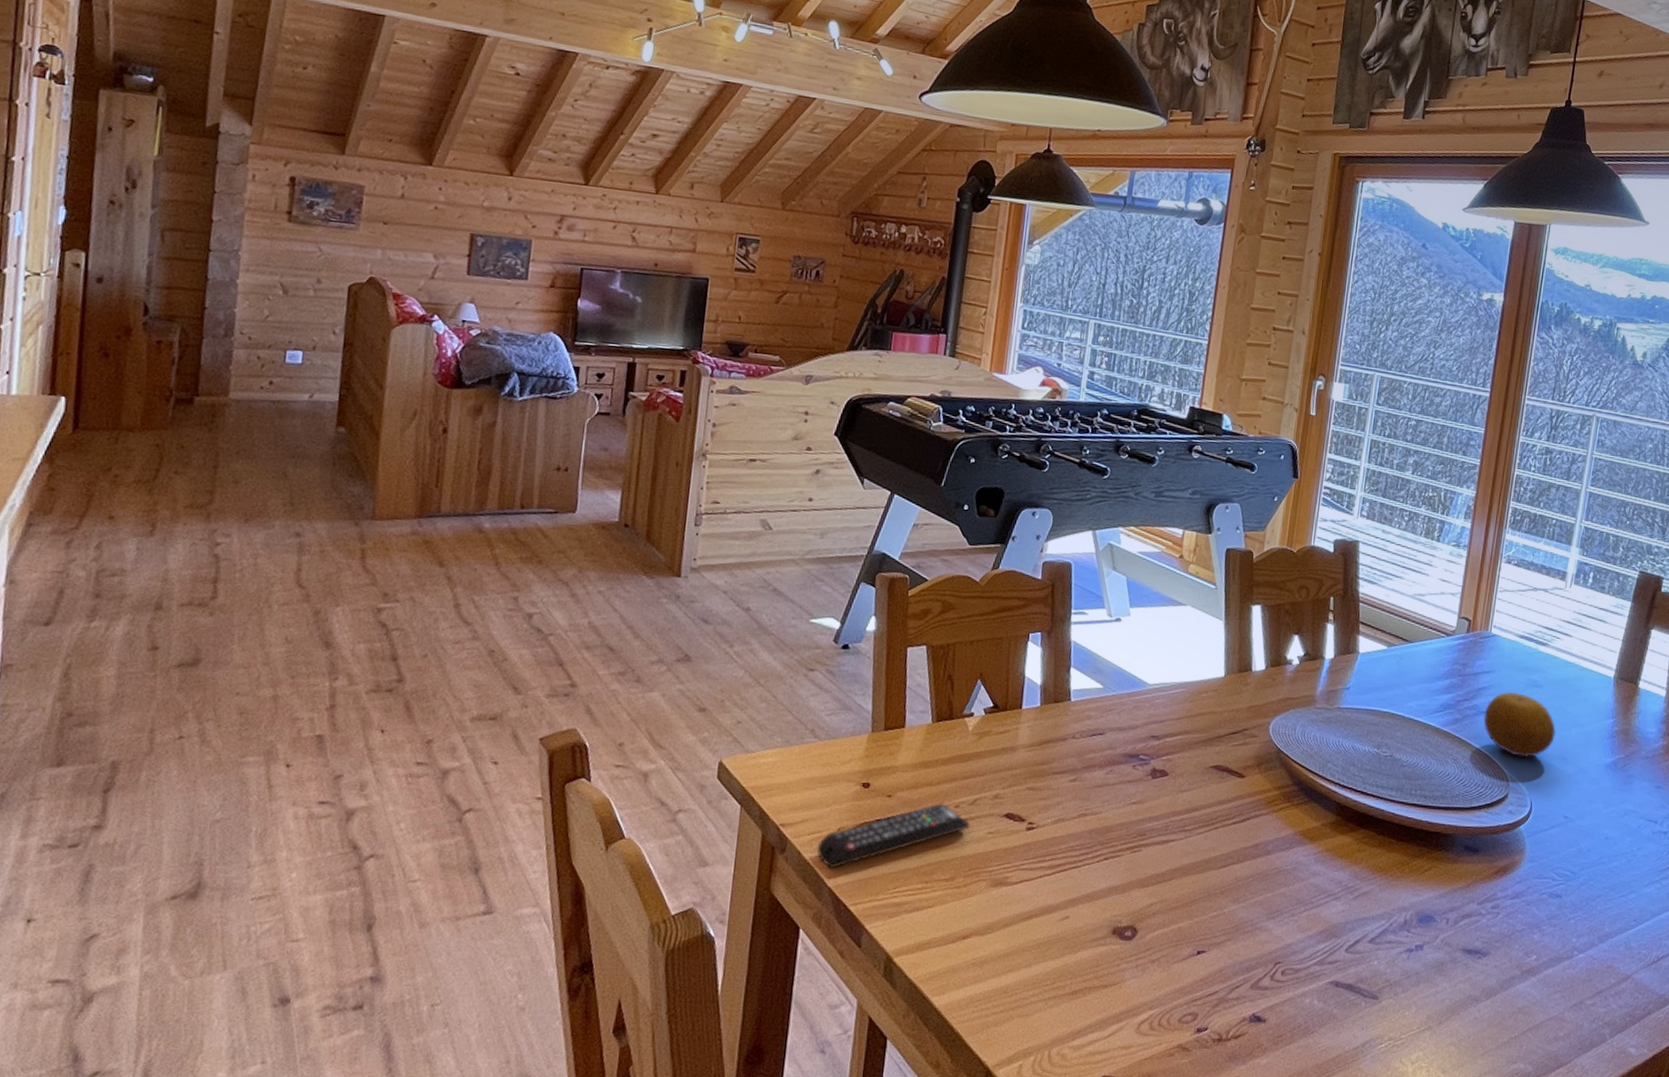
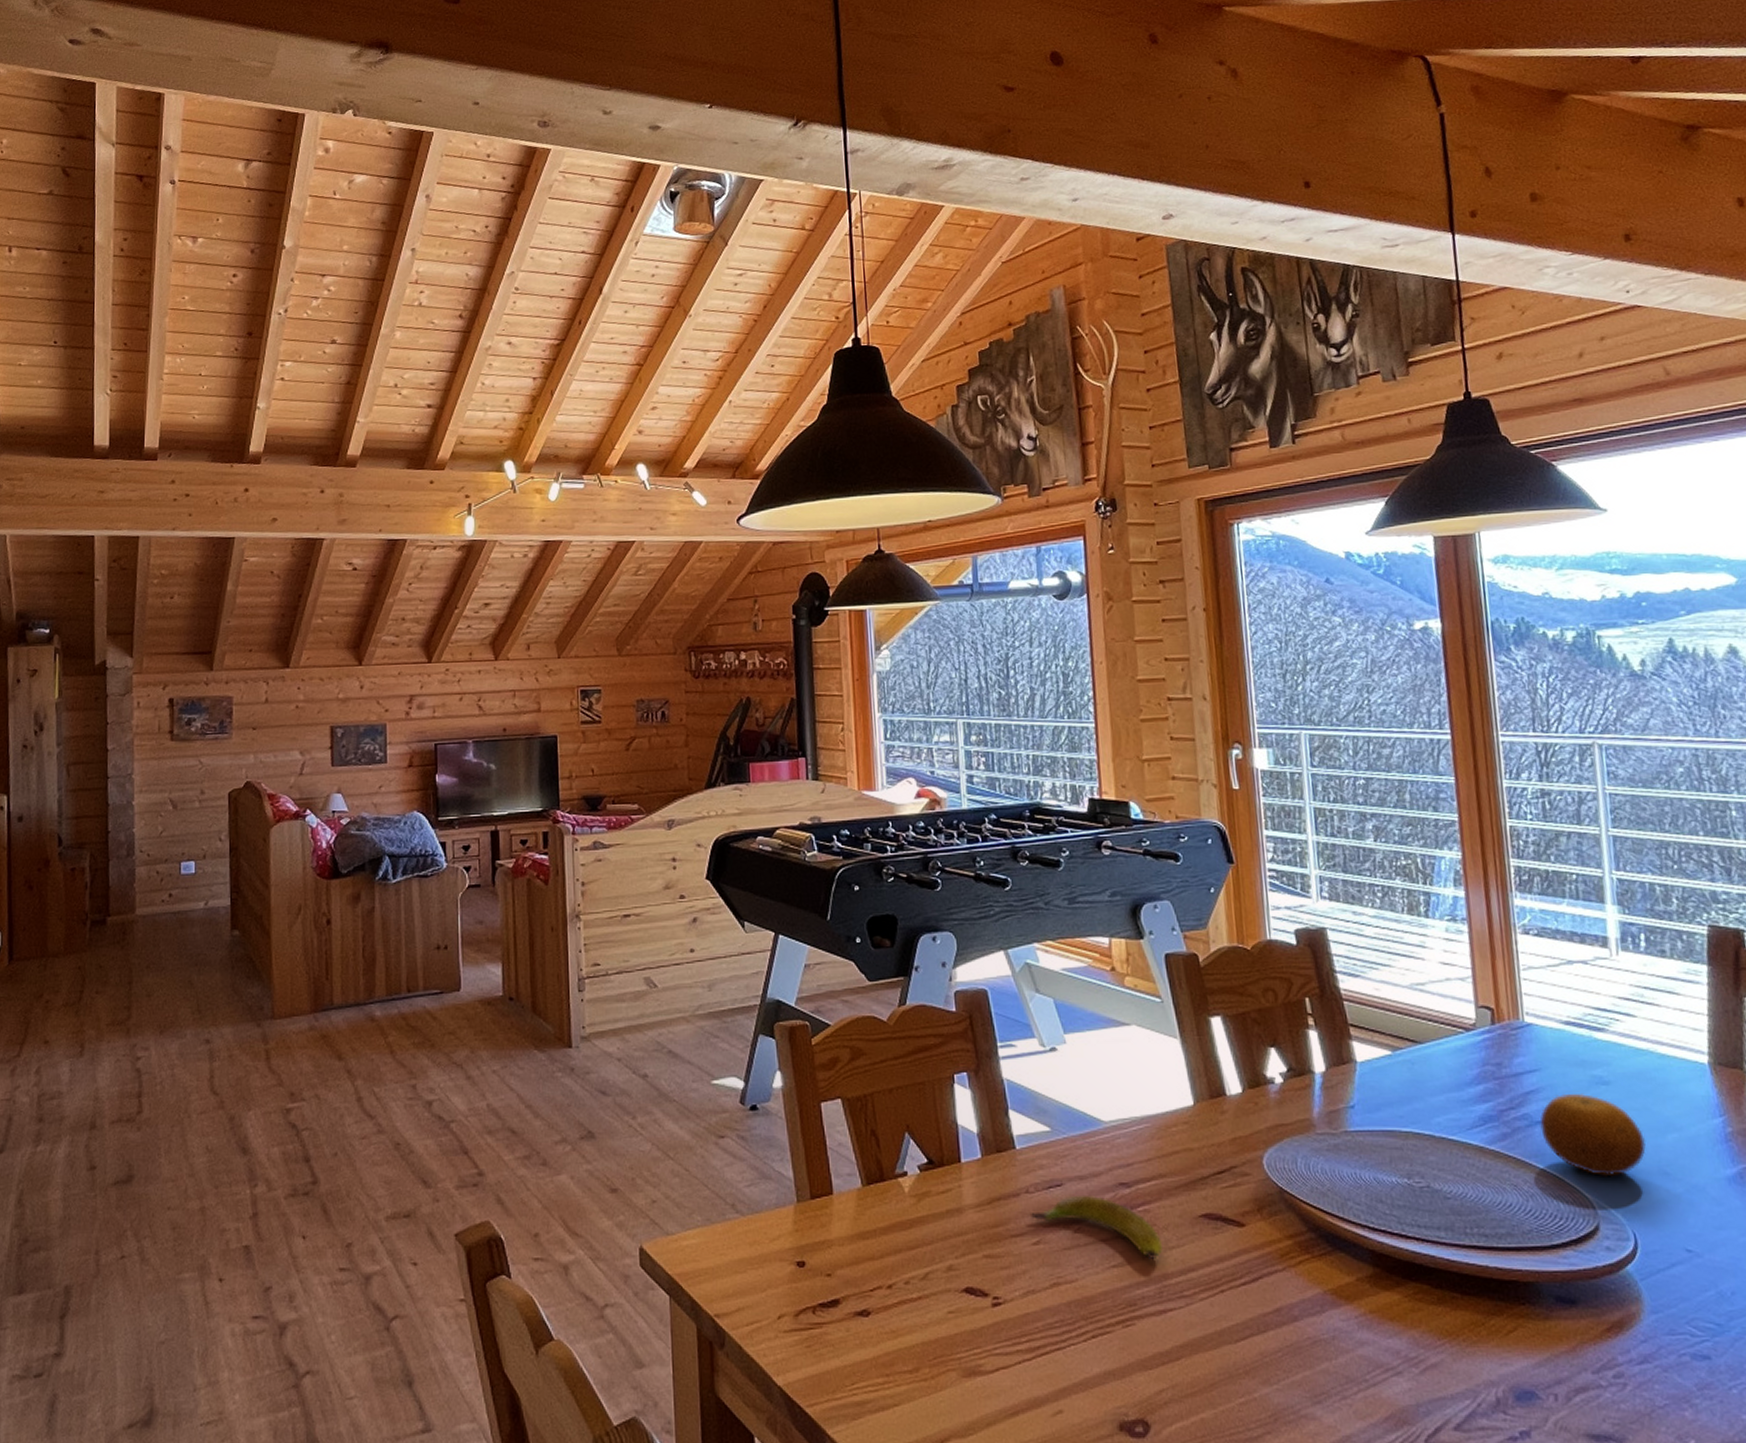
remote control: present [817,803,970,869] -> none [758,1280,926,1364]
banana: none [1073,742,1176,800] -> present [1031,1194,1162,1260]

